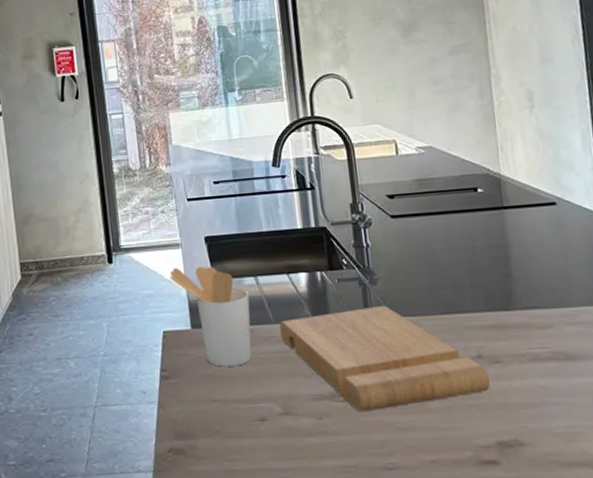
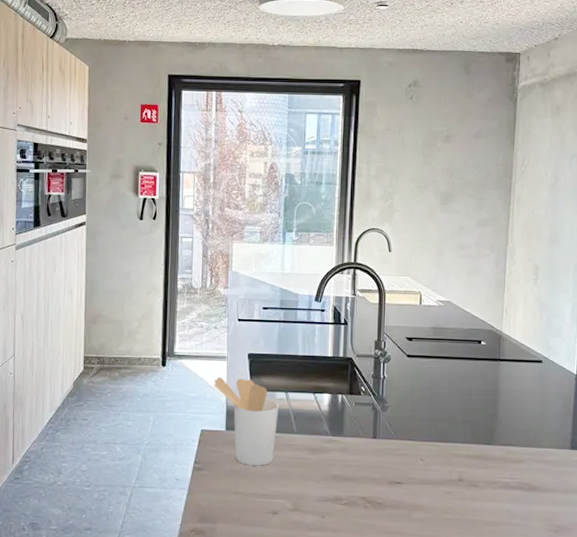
cutting board: present [279,305,491,413] -> none [301,429,466,516]

